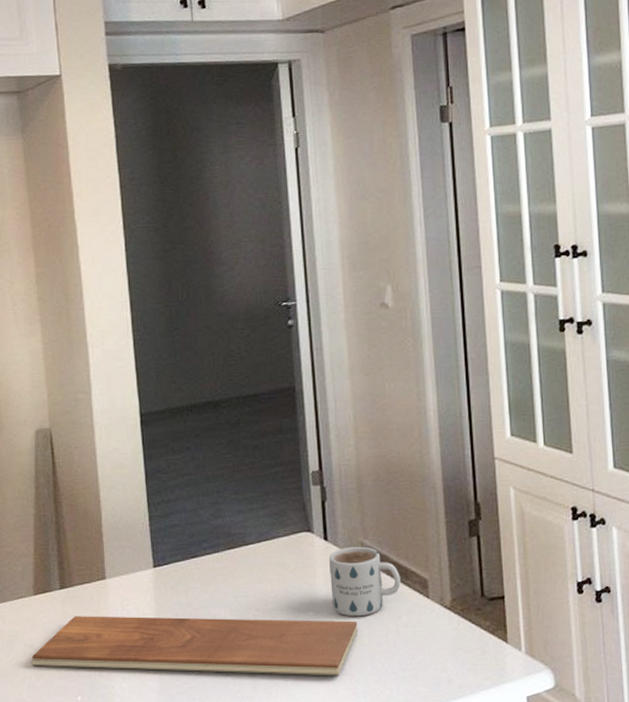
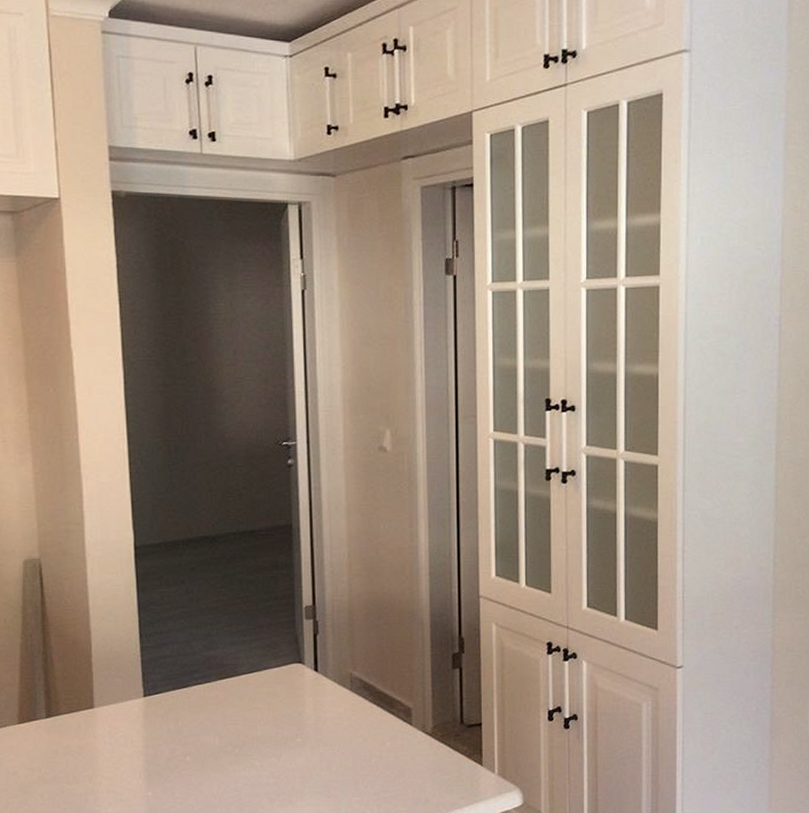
chopping board: present [30,616,358,676] -> none [13,743,344,798]
mug: present [329,546,401,617] -> none [319,677,386,743]

